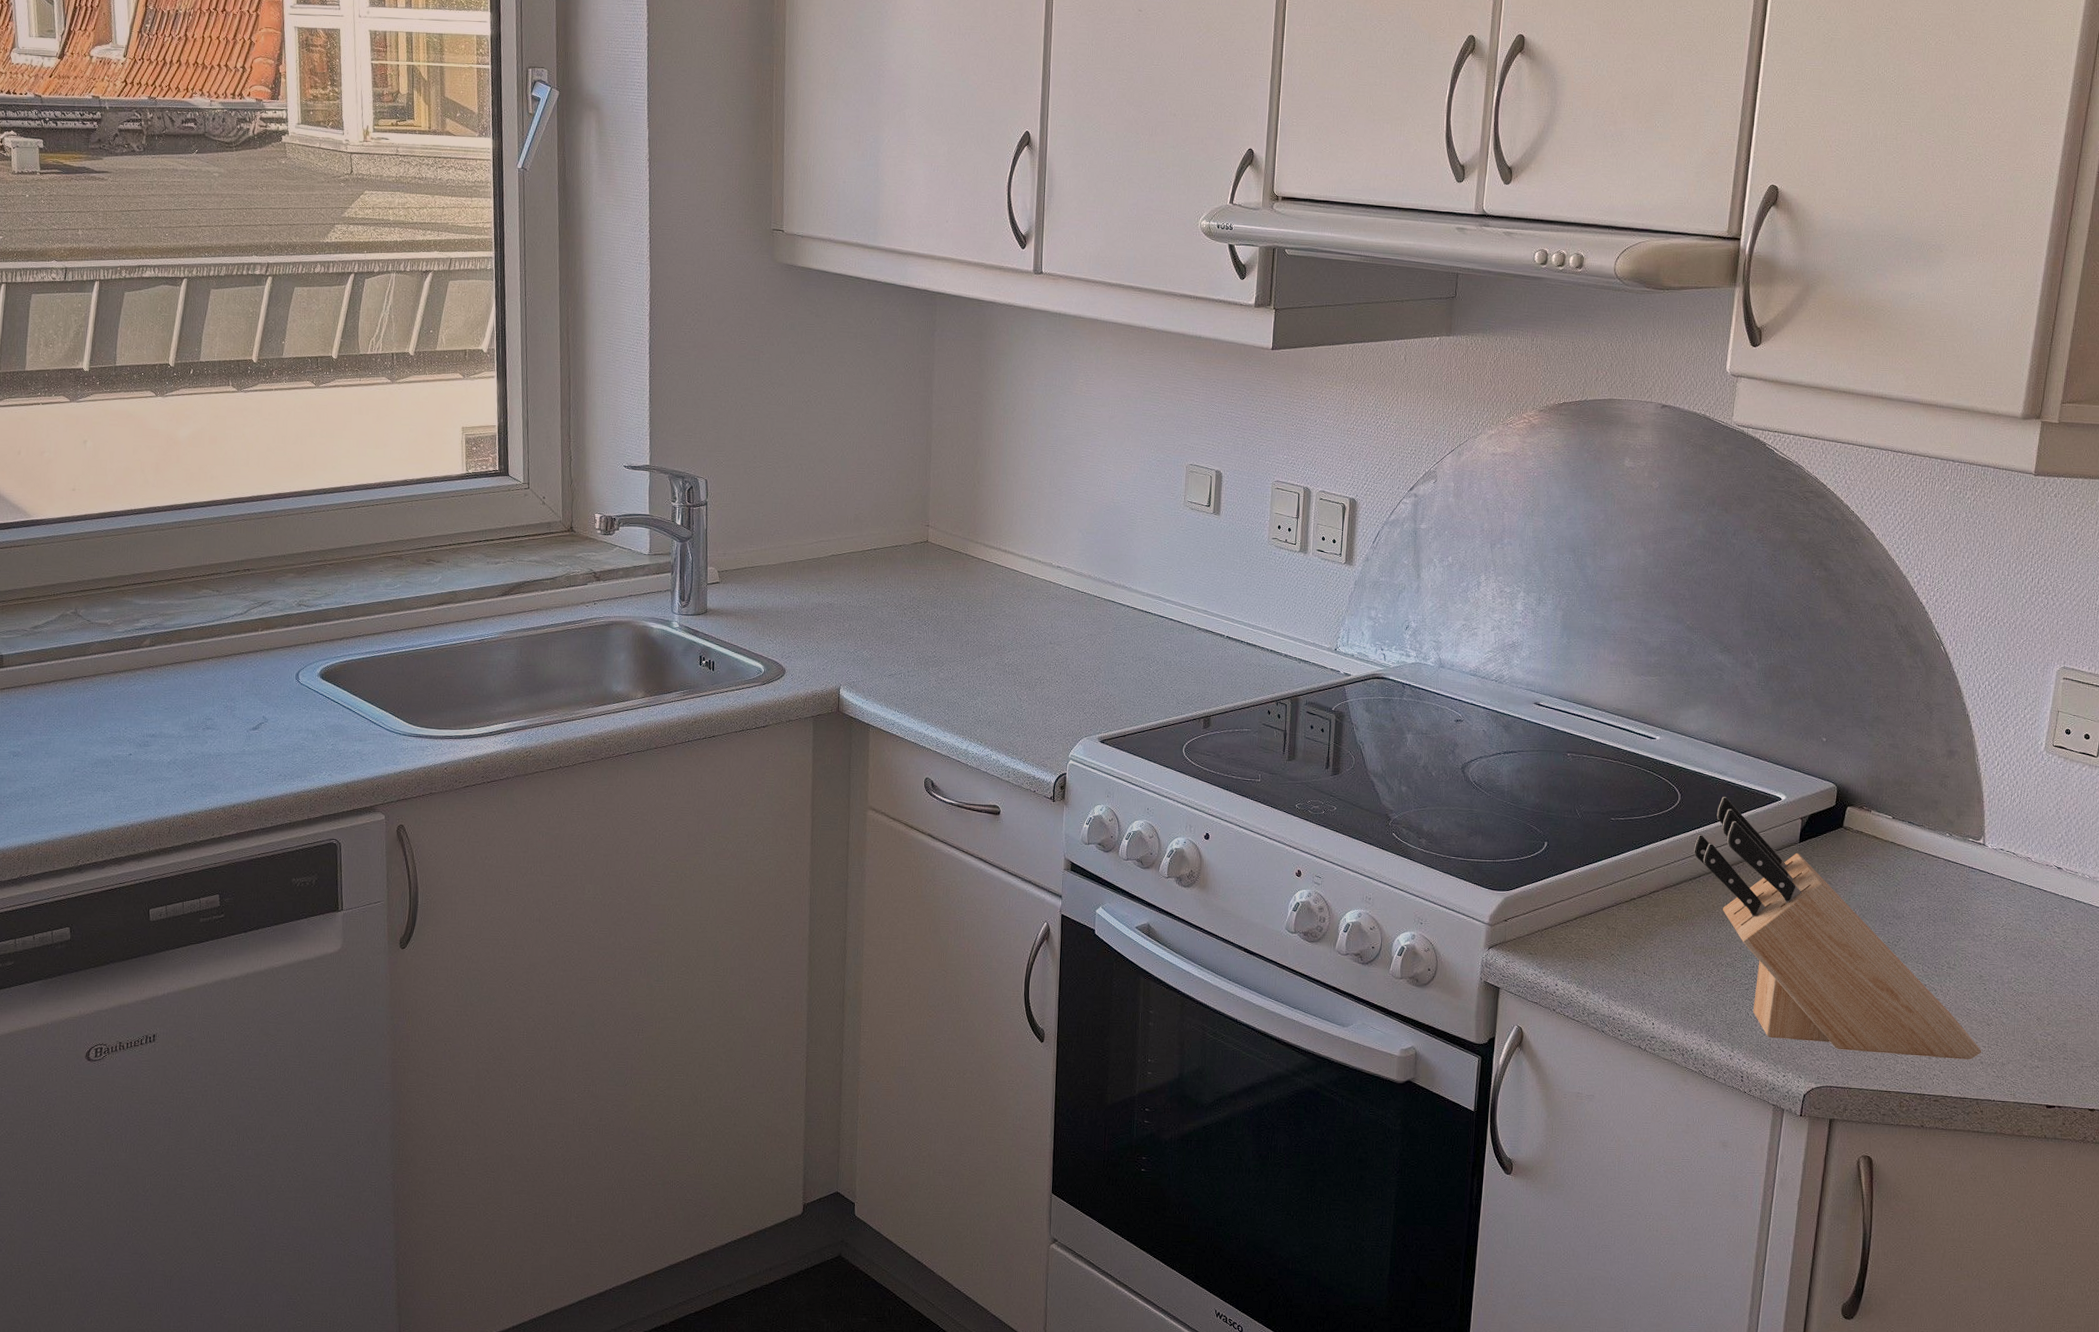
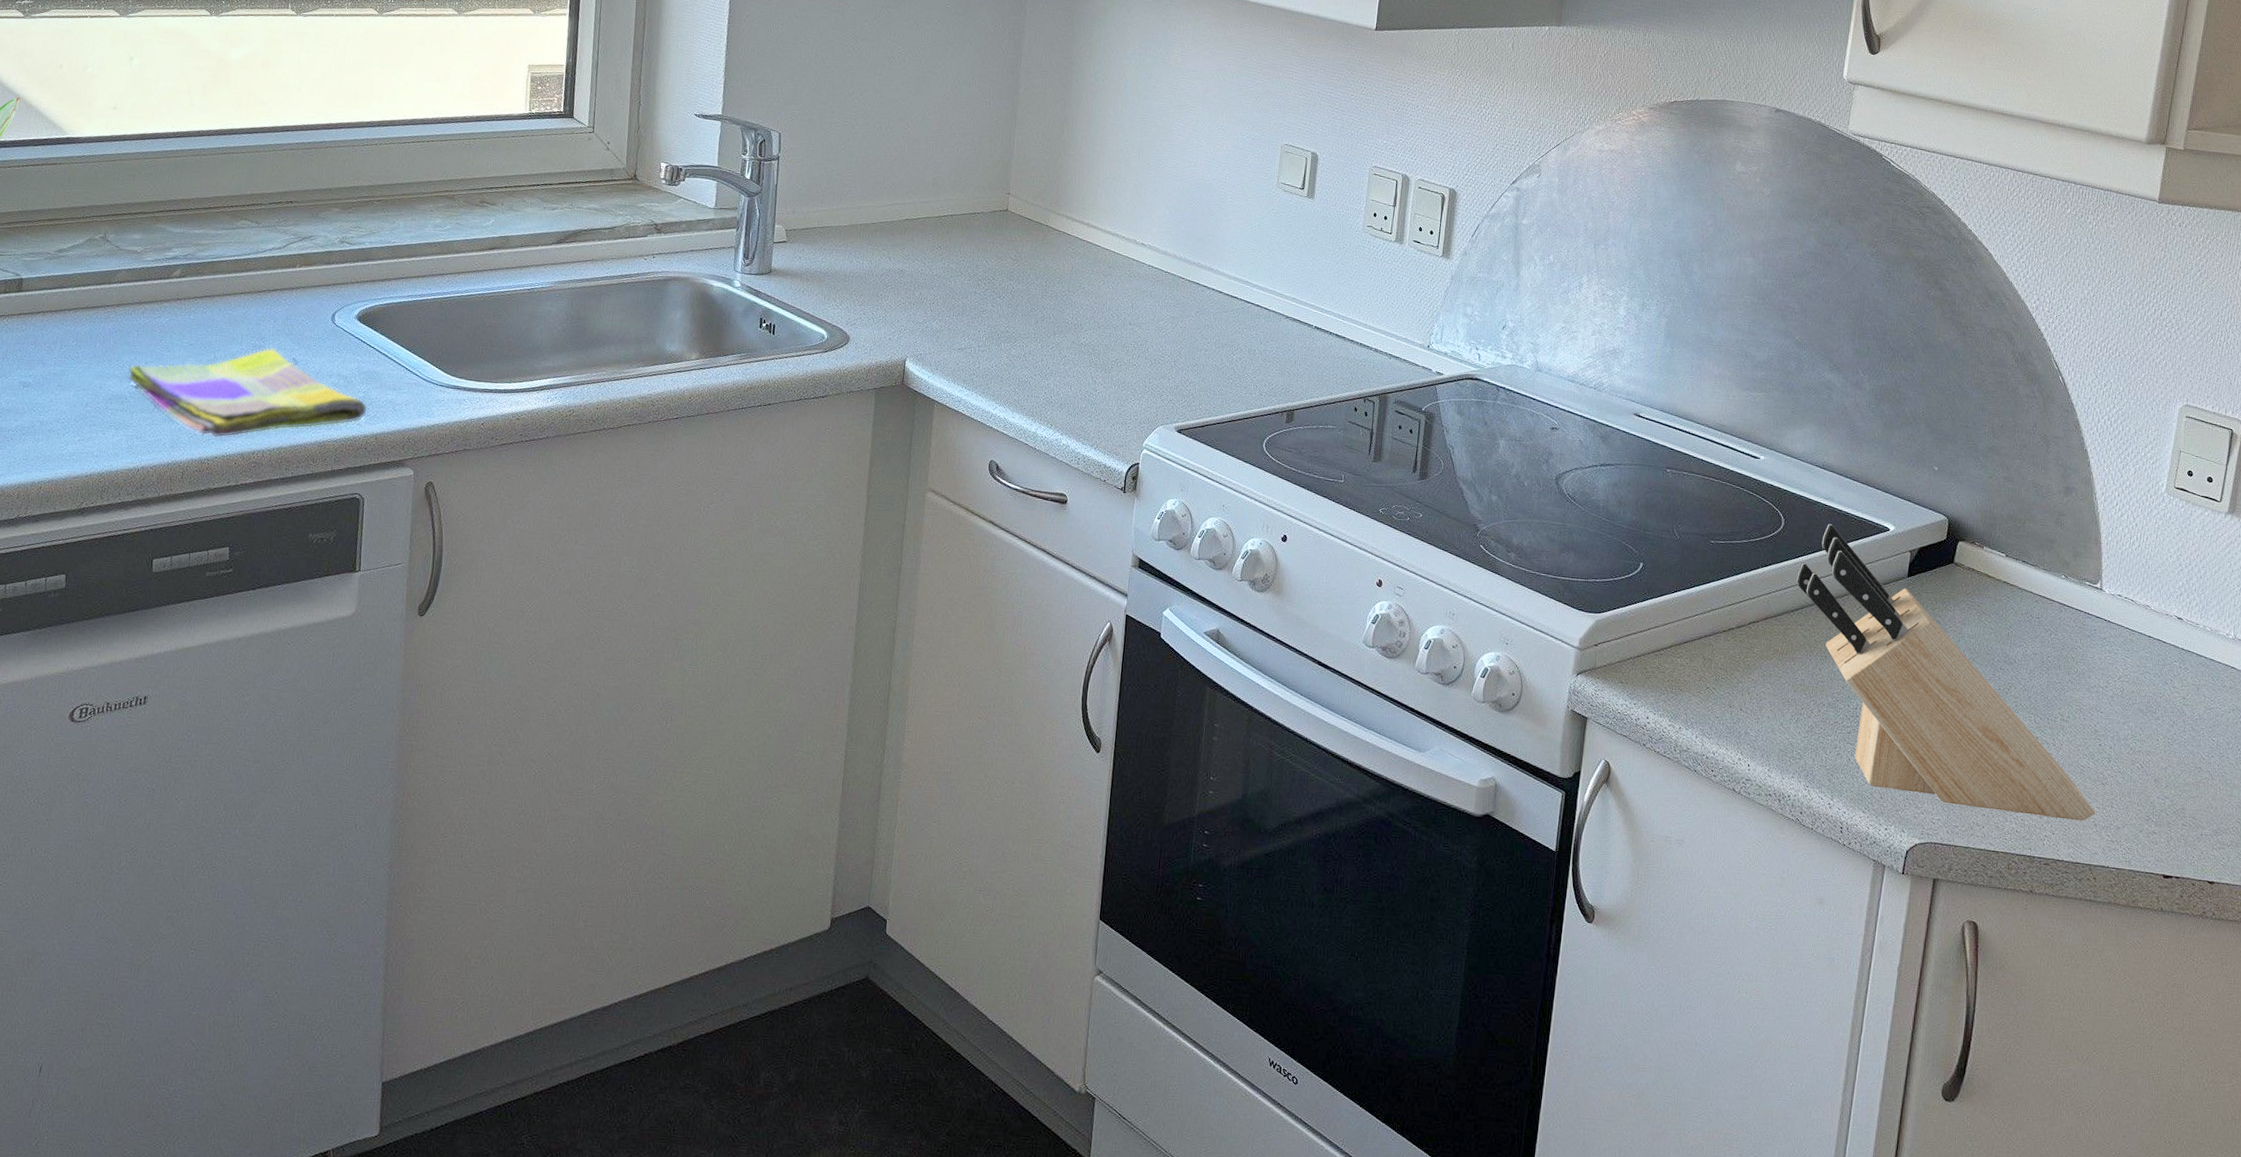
dish towel: none [109,707,337,794] -> present [128,347,368,438]

